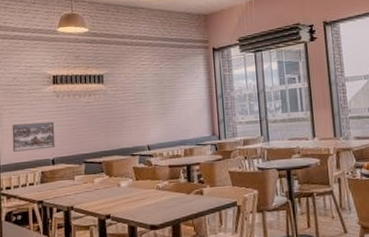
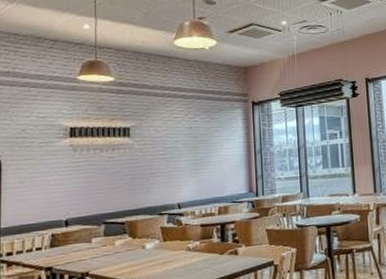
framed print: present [12,121,55,152] -> none [17,178,70,213]

